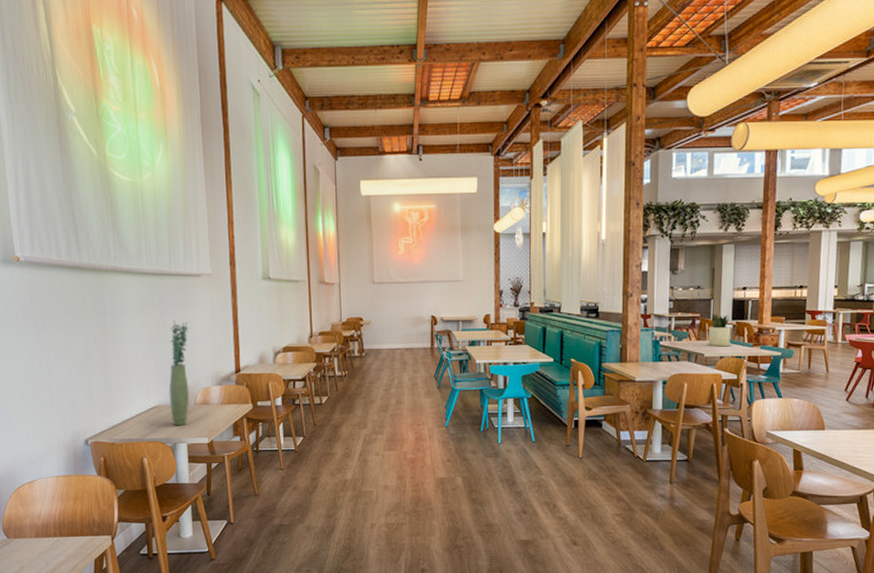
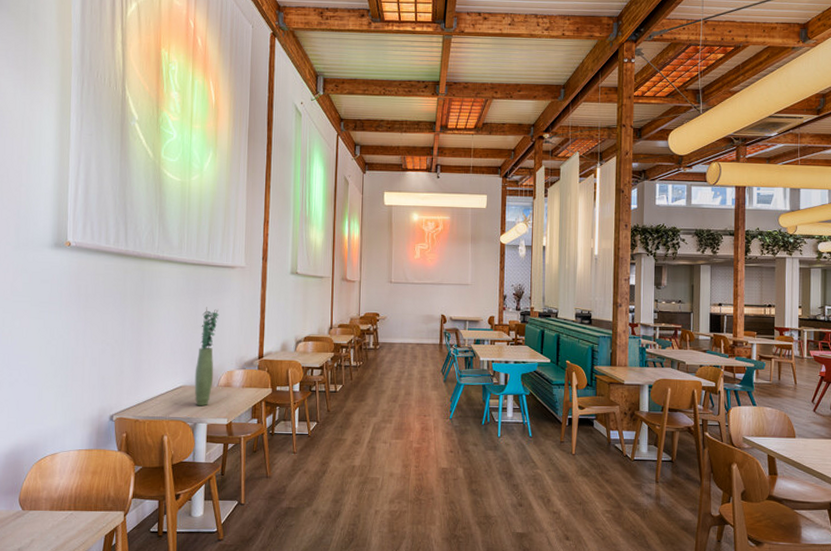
planter: present [706,313,733,347] -> none [687,326,711,357]

